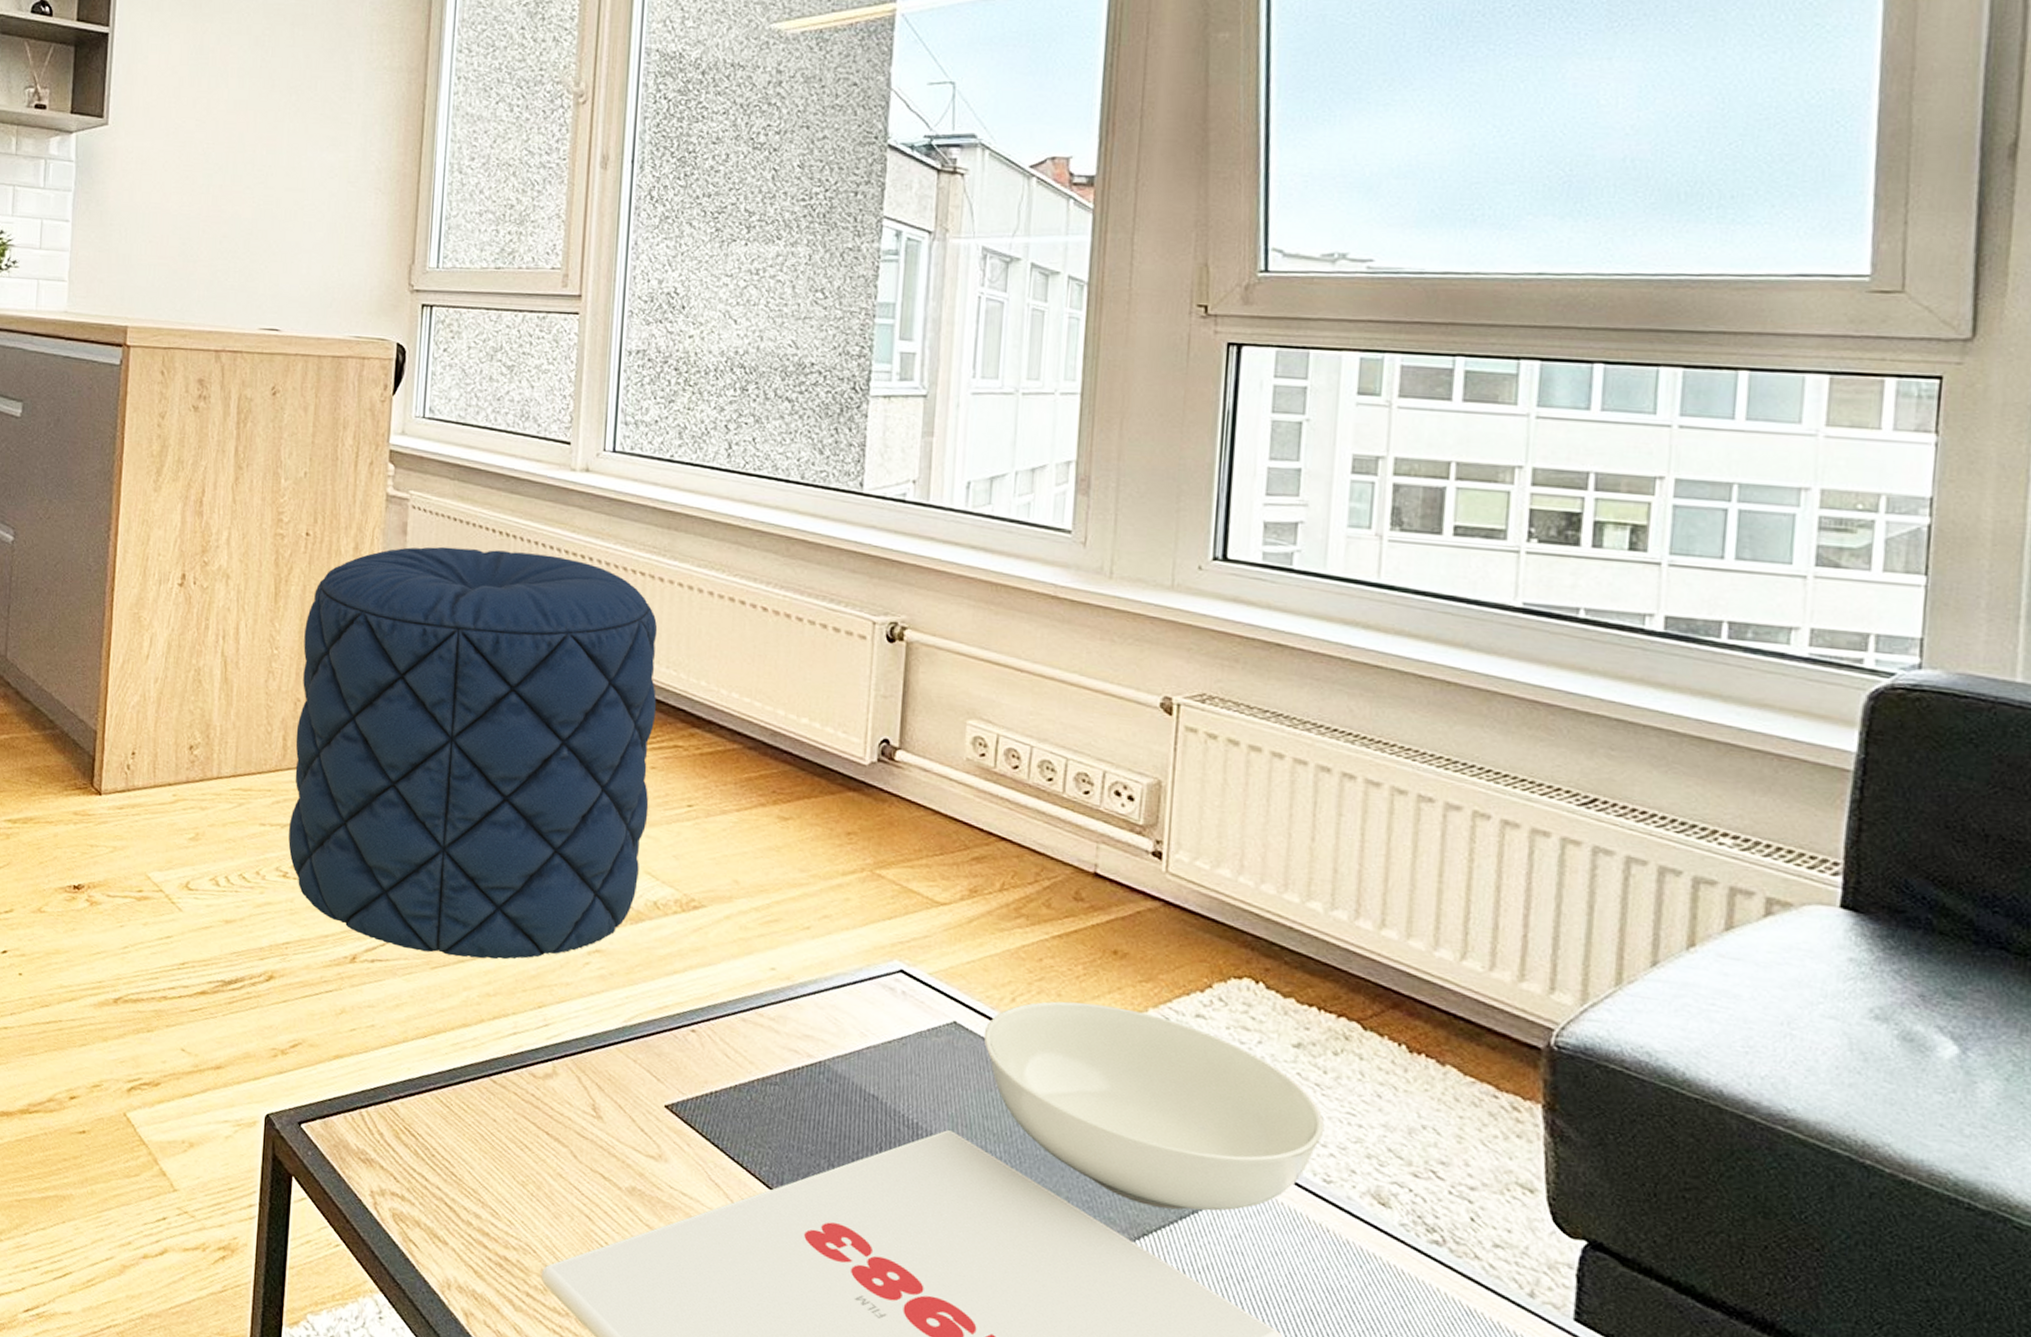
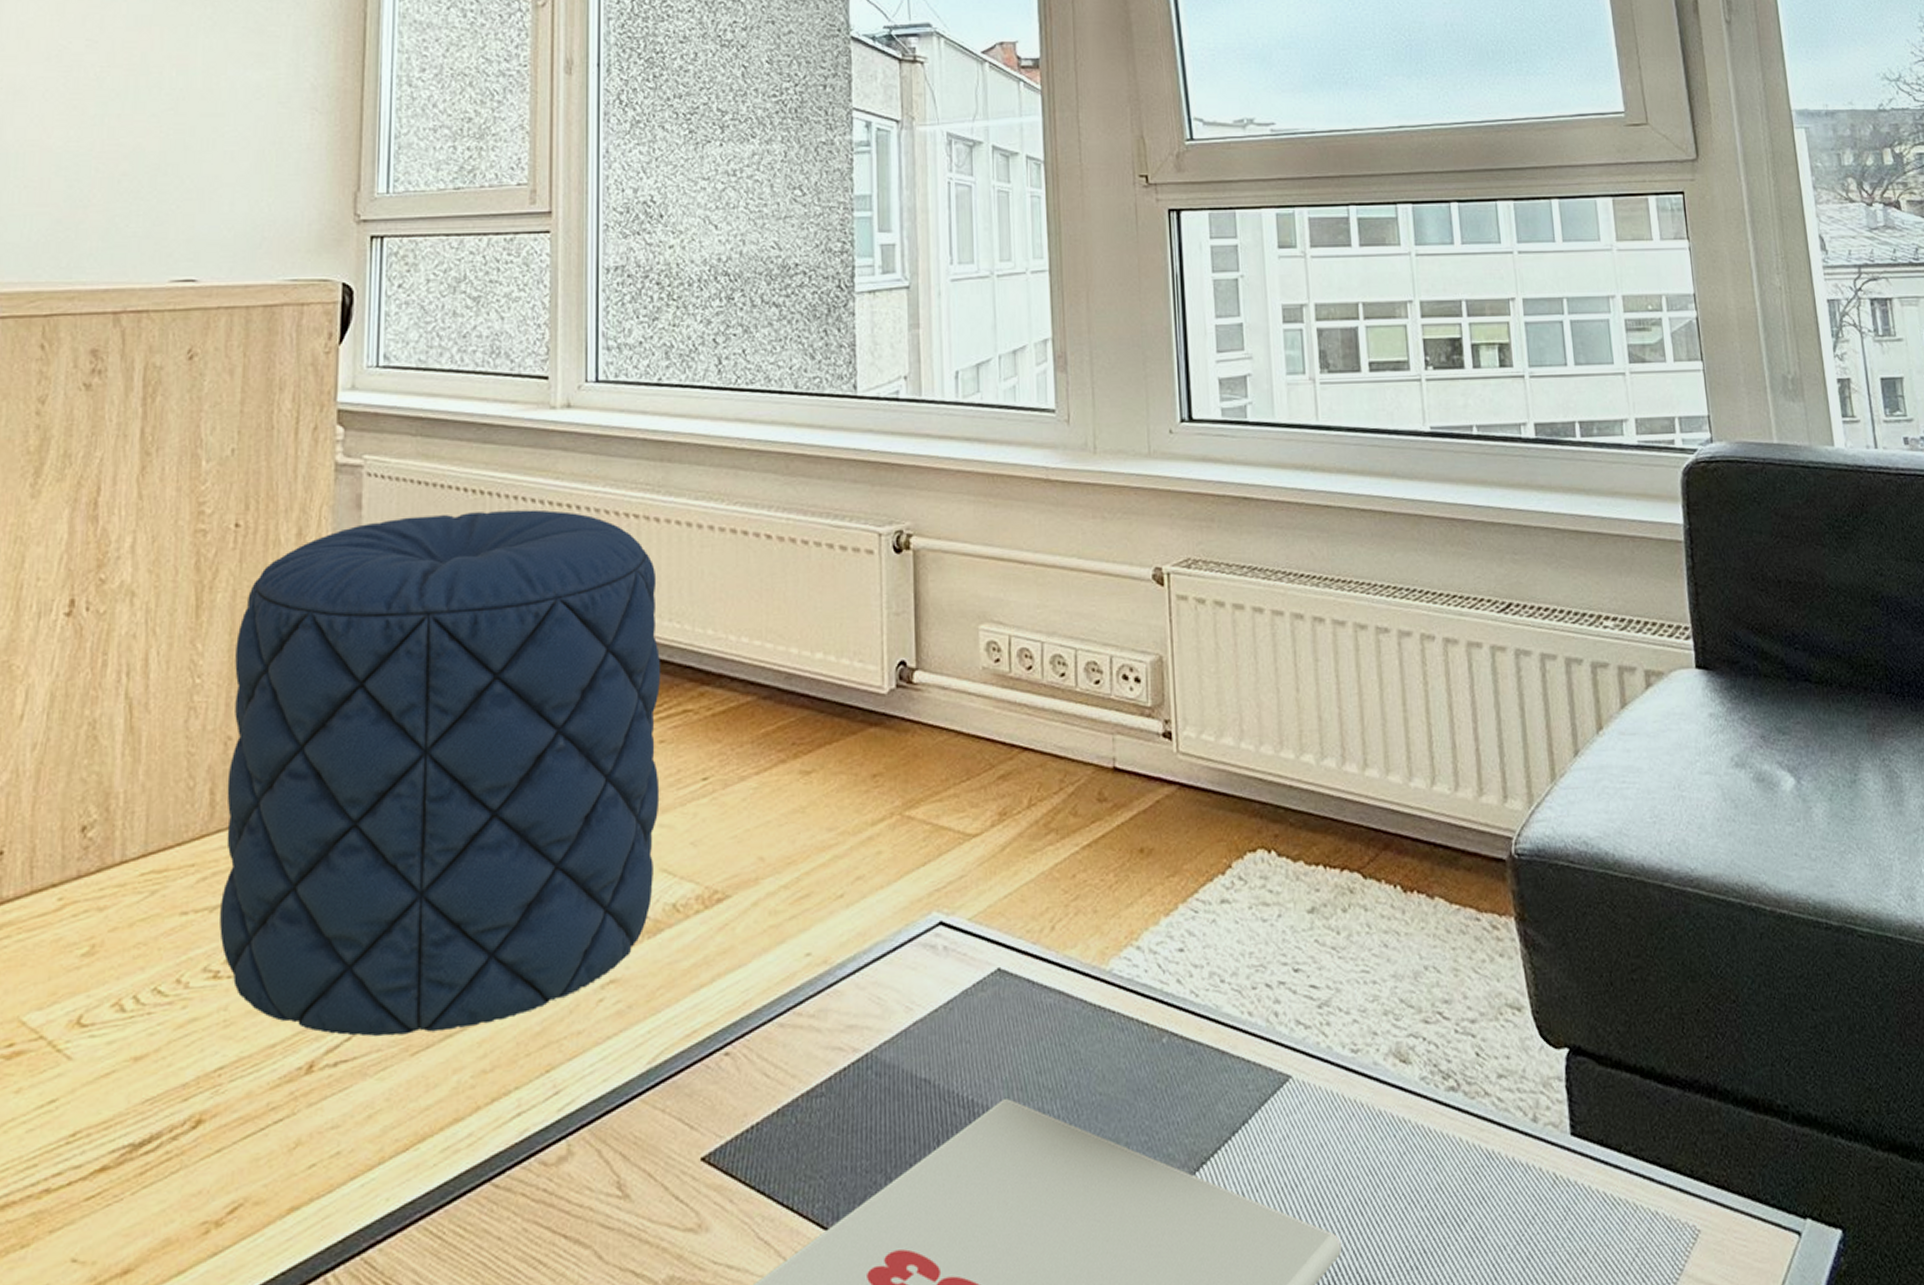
bowl: present [983,1001,1325,1211] -> none [1028,910,1346,1129]

